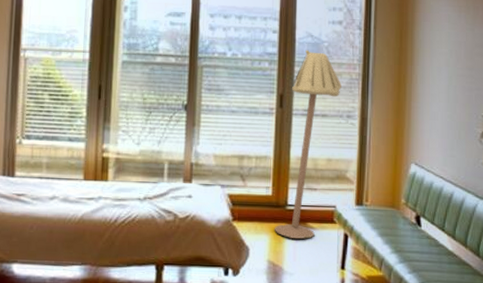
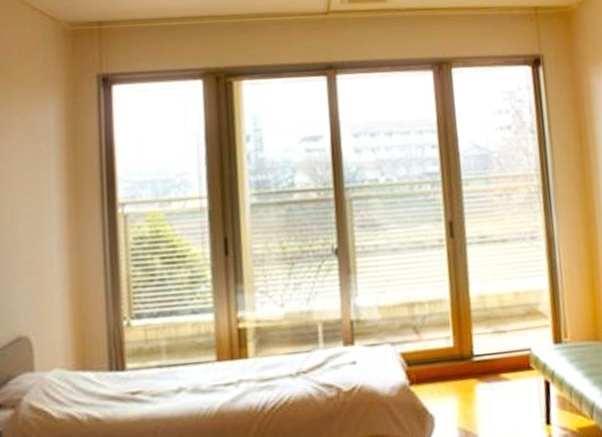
floor lamp: present [274,49,341,239] -> none [461,163,520,396]

